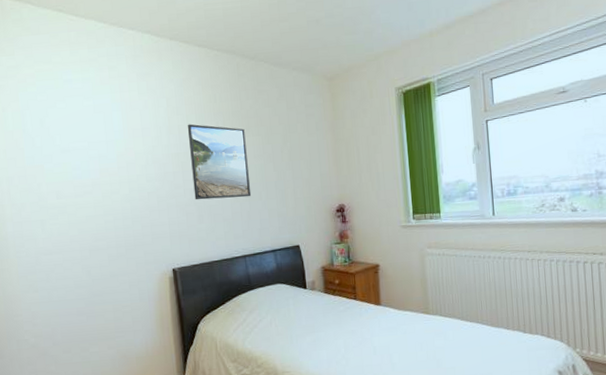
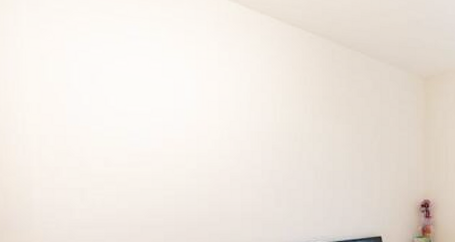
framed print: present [188,124,252,200] -> none [273,103,336,184]

